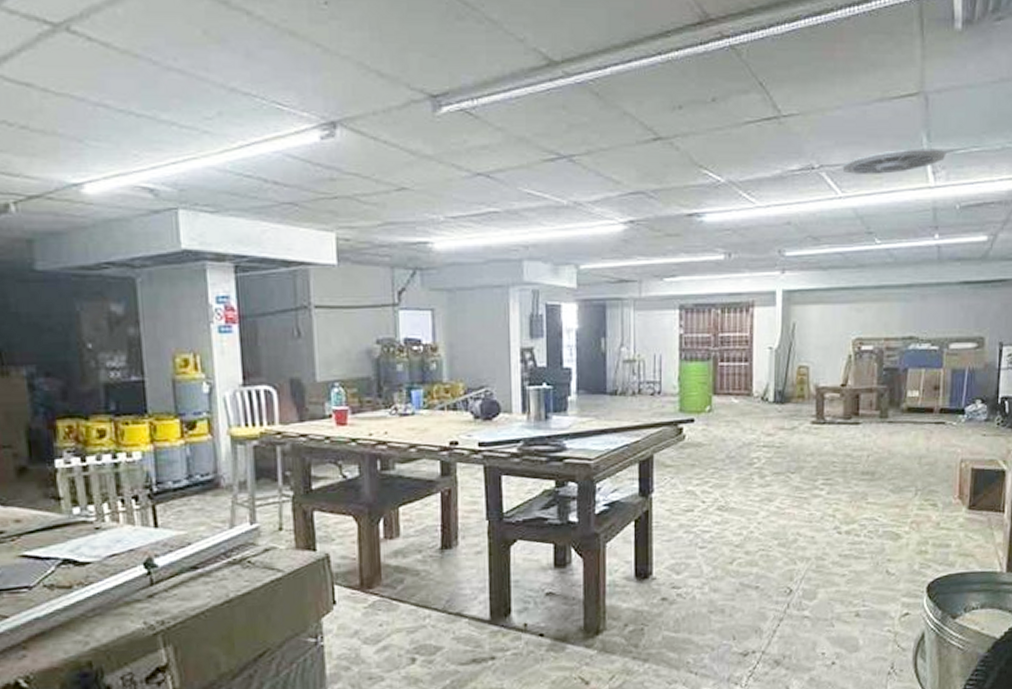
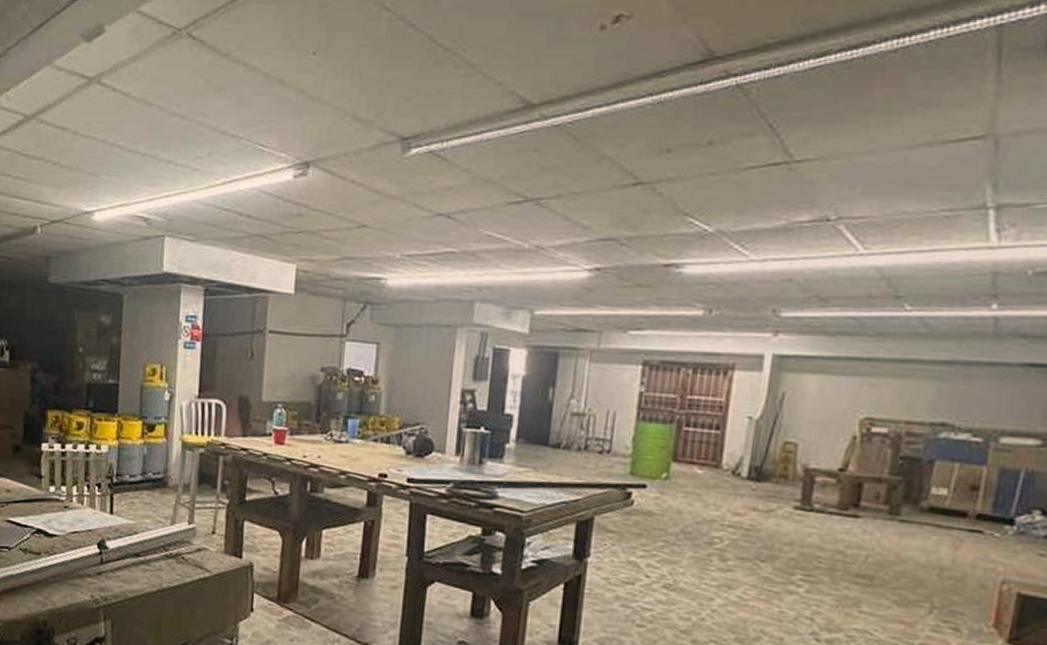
ceiling vent: present [842,148,946,175] -> none [867,201,1020,230]

